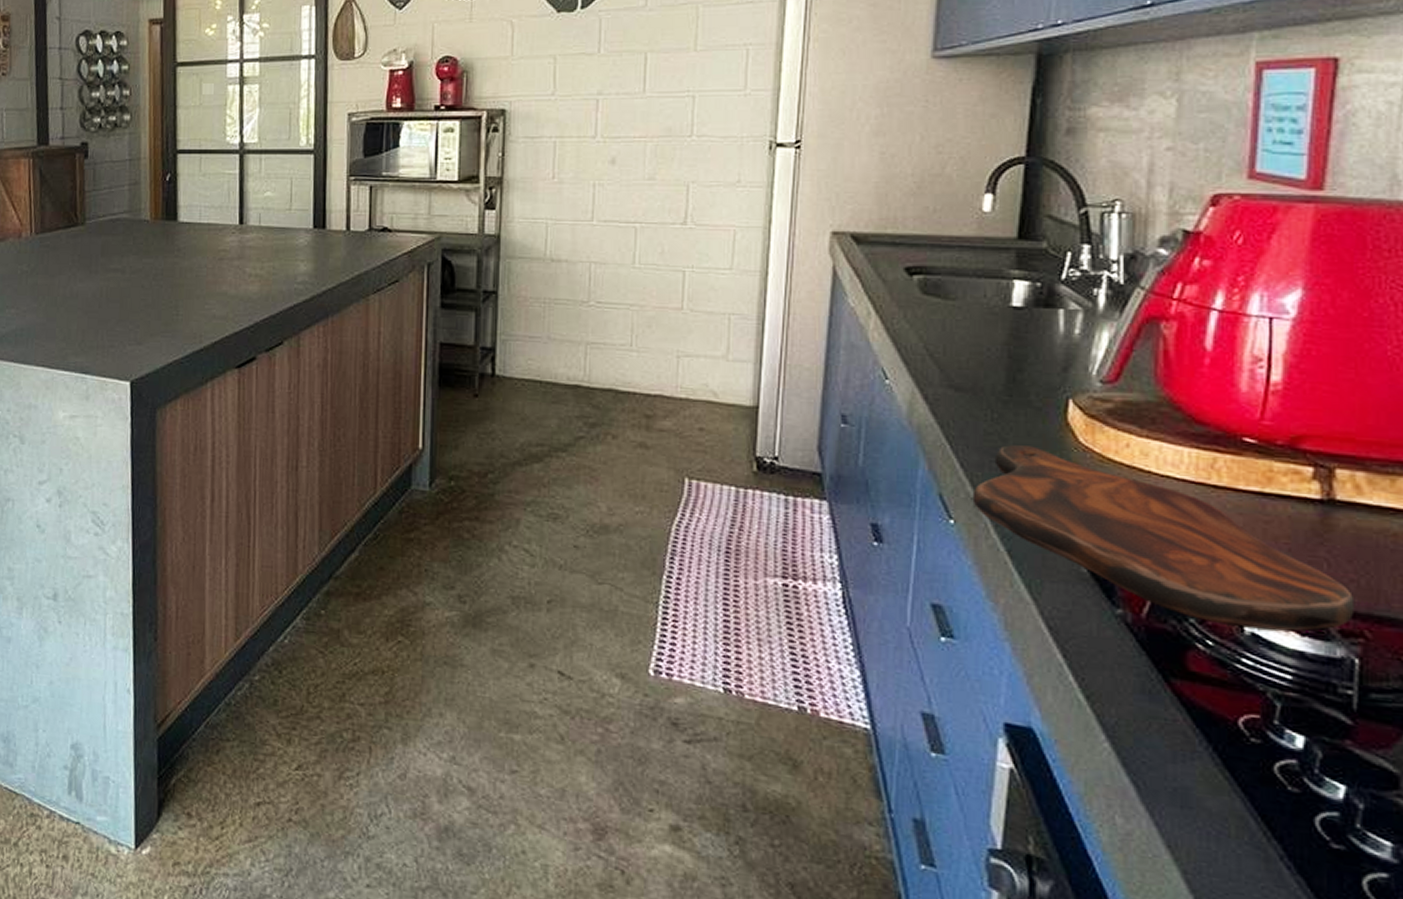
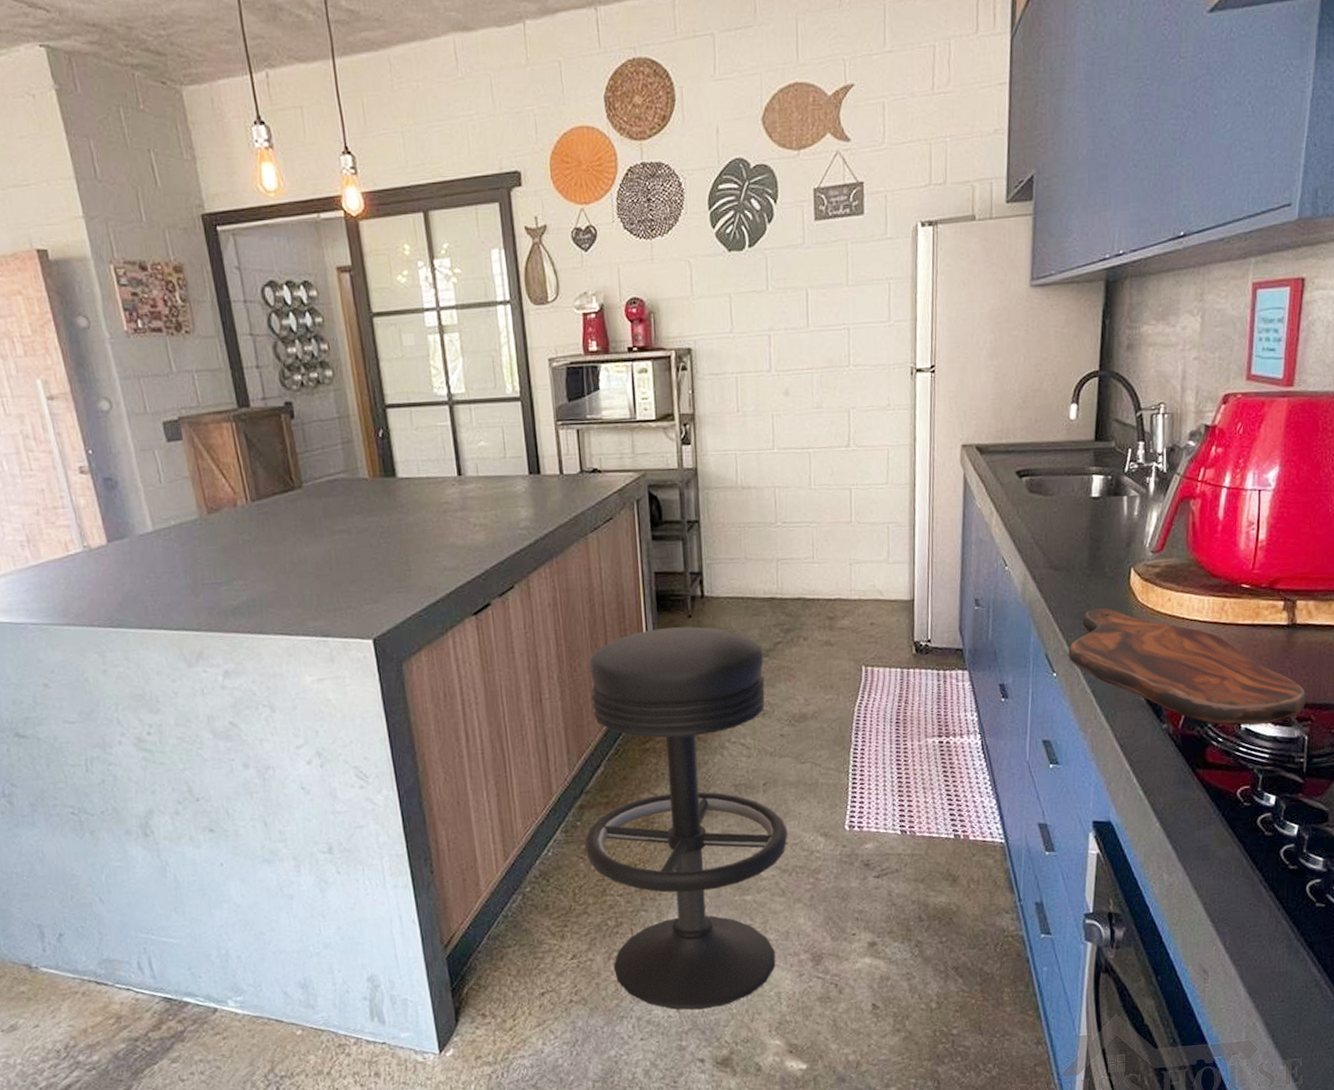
bar stool: none [326,405,574,866] -> present [584,626,788,1010]

